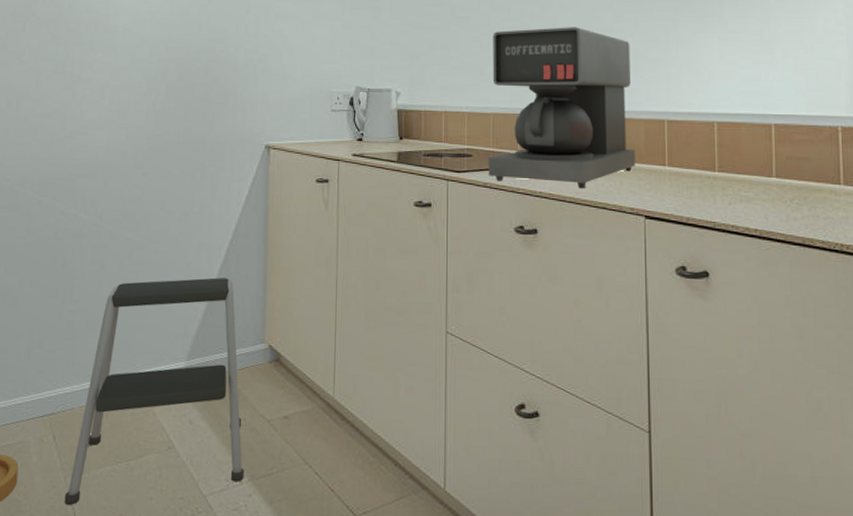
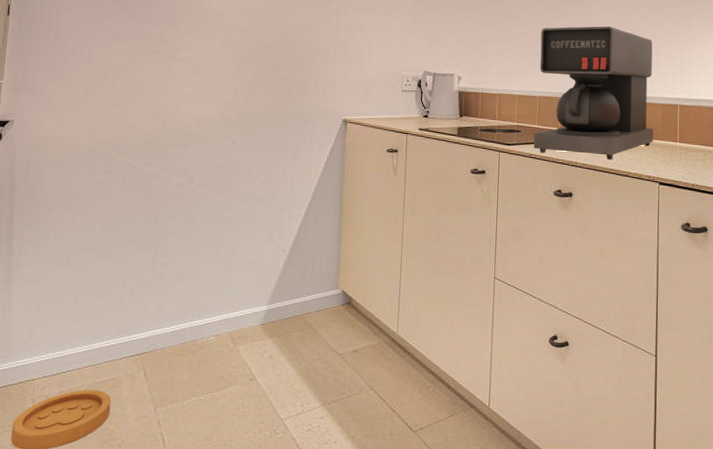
step stool: present [64,277,244,506] -> none [153,233,318,433]

